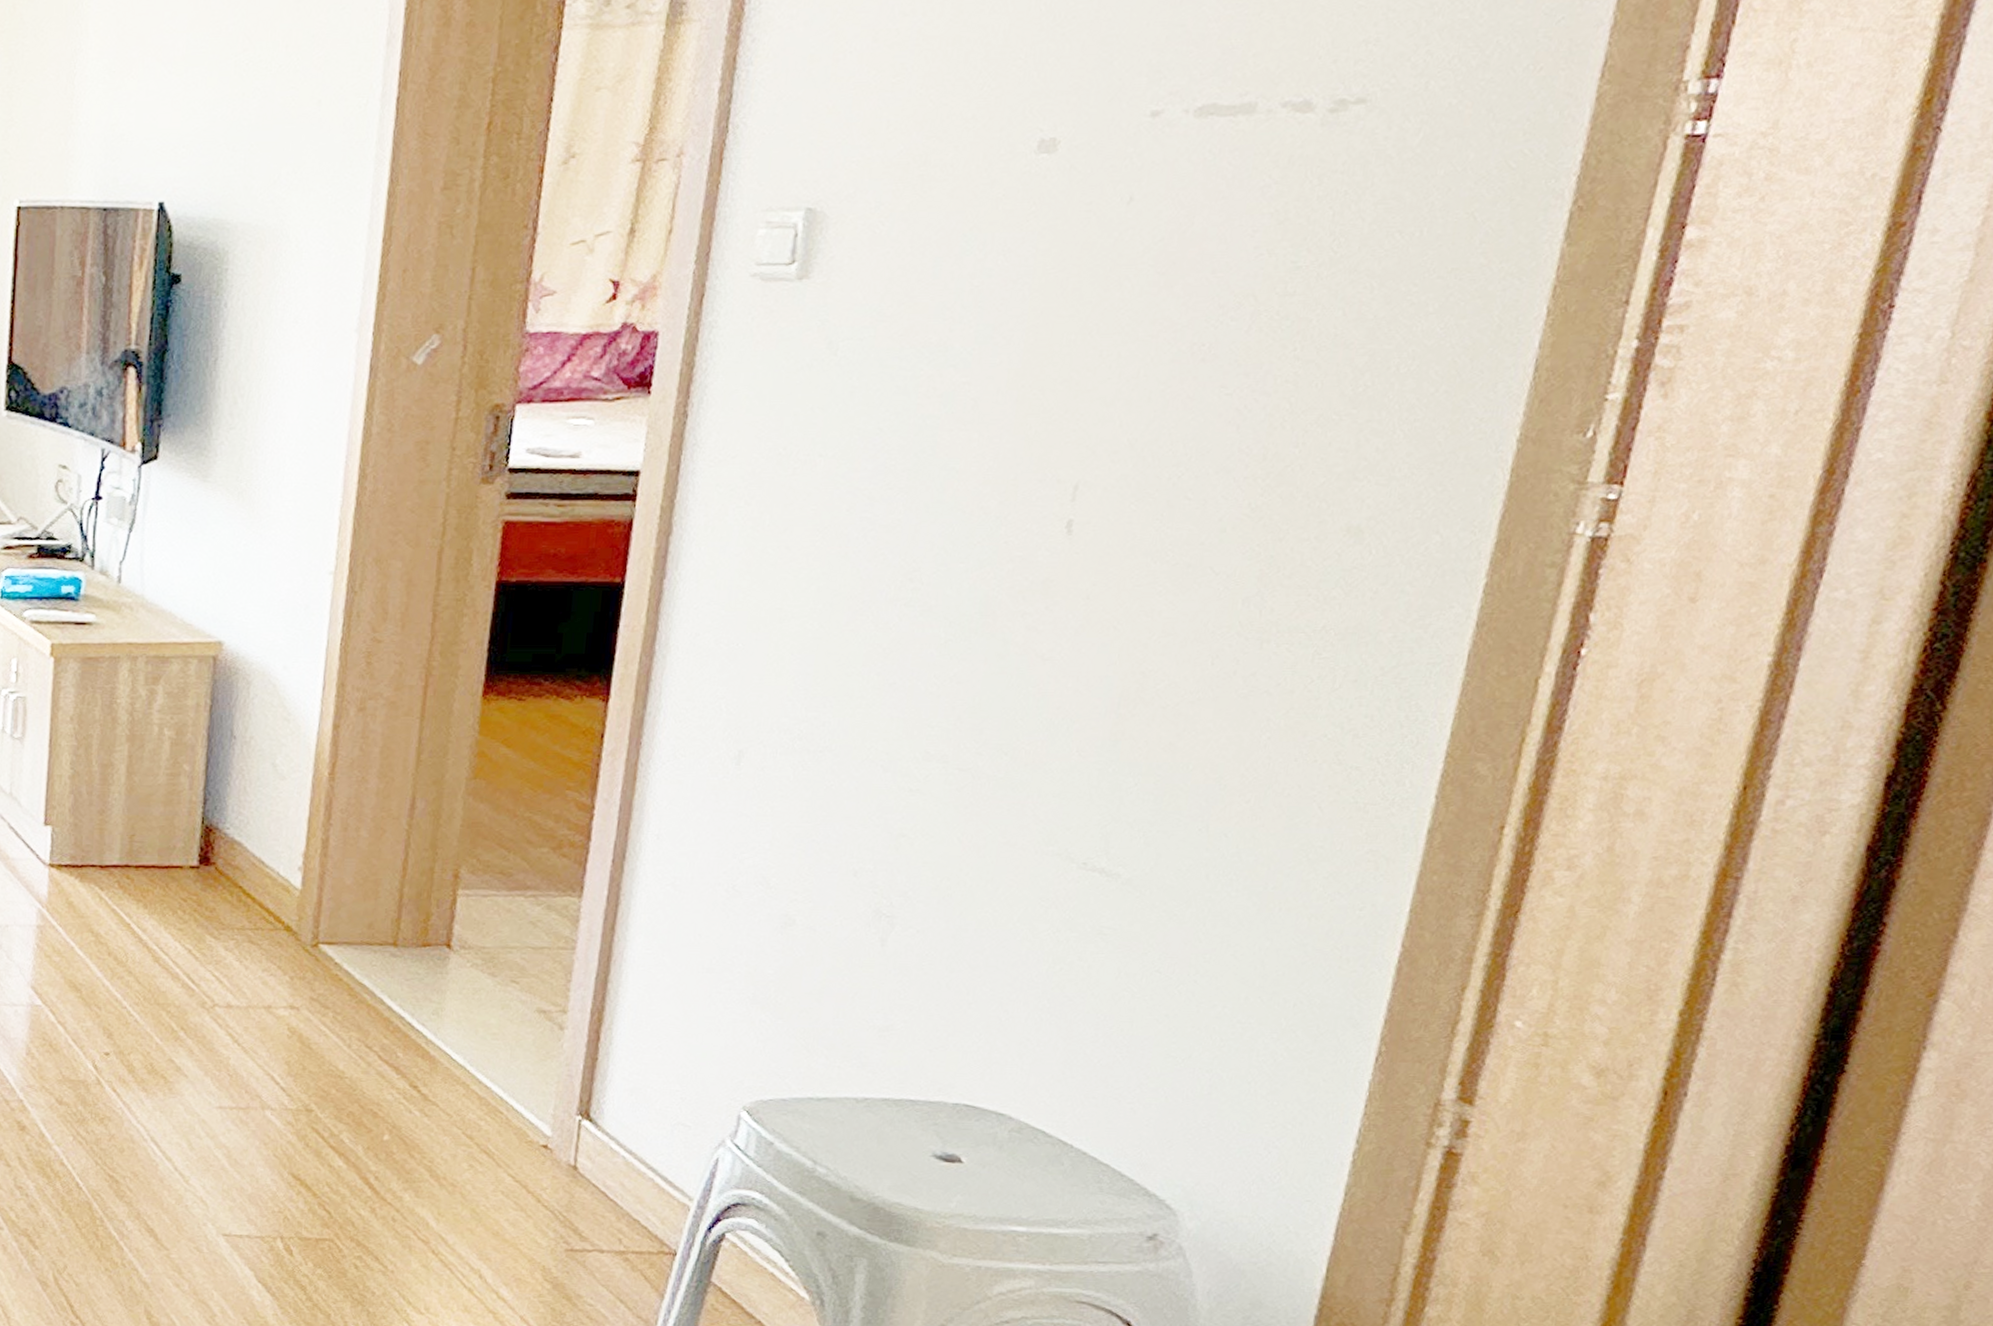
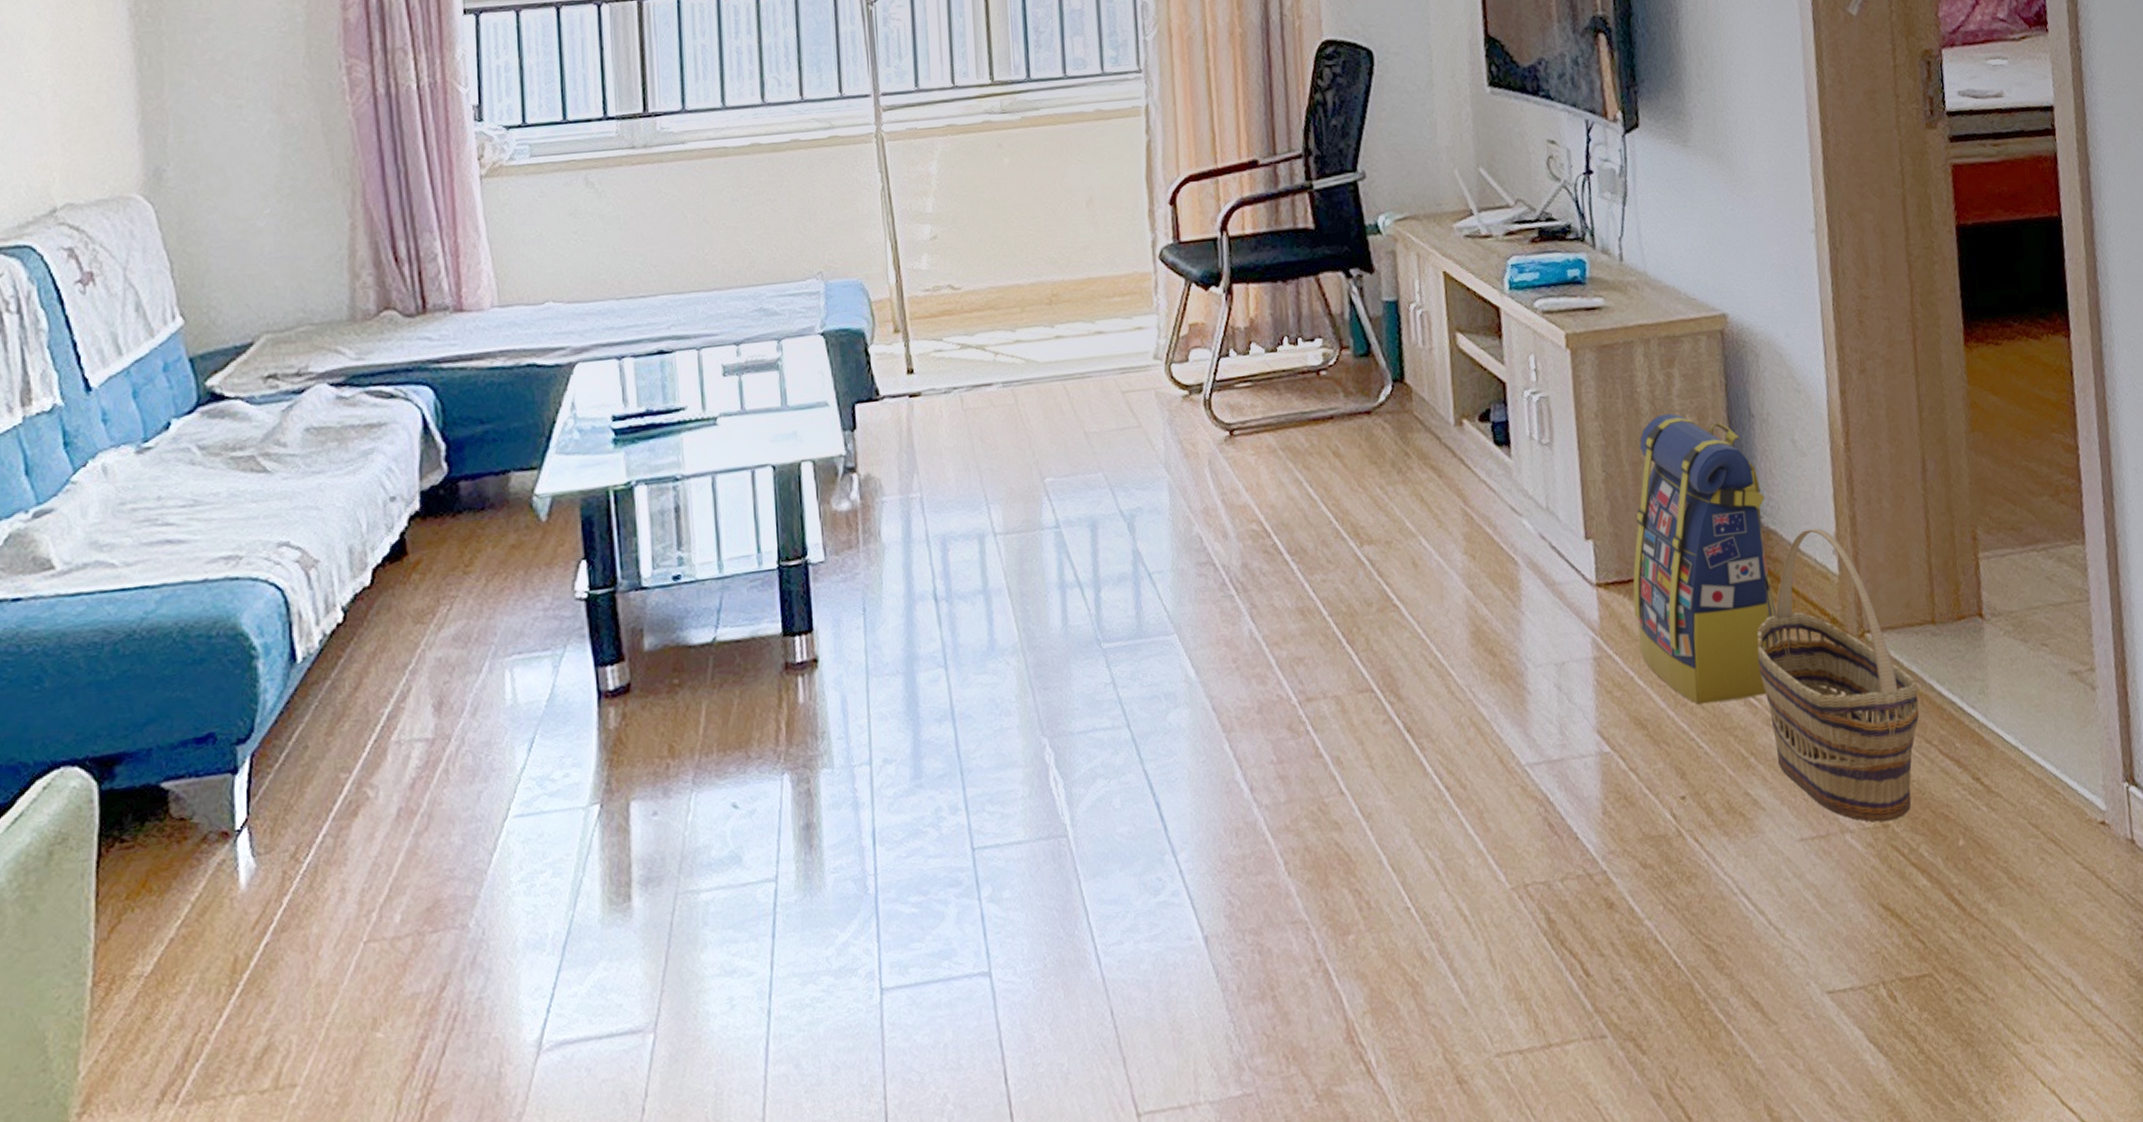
backpack: none [84,725,235,981] -> present [1633,413,1780,705]
basket: none [201,845,366,1107] -> present [1757,528,1920,822]

